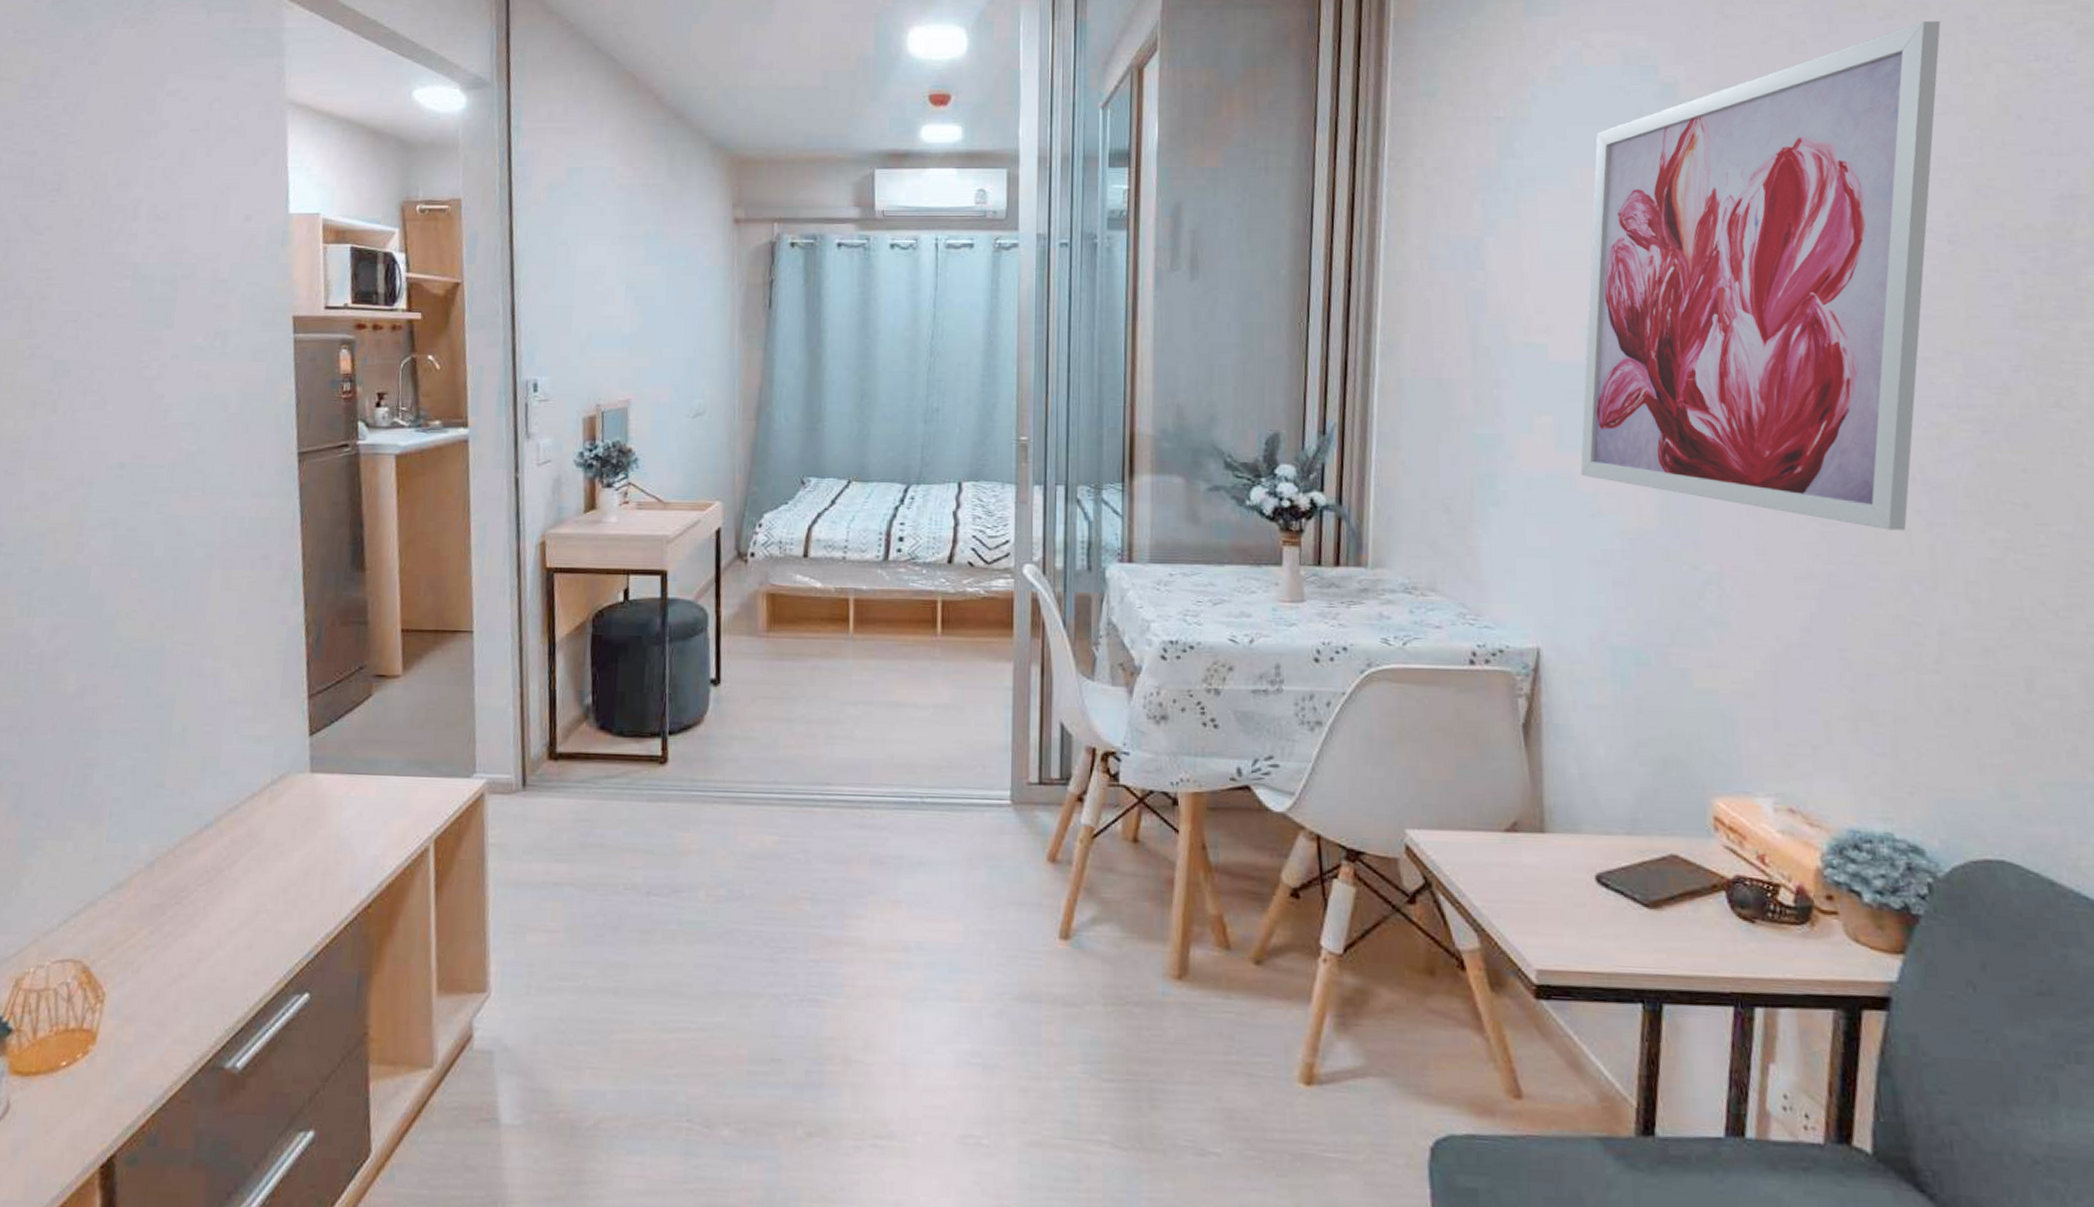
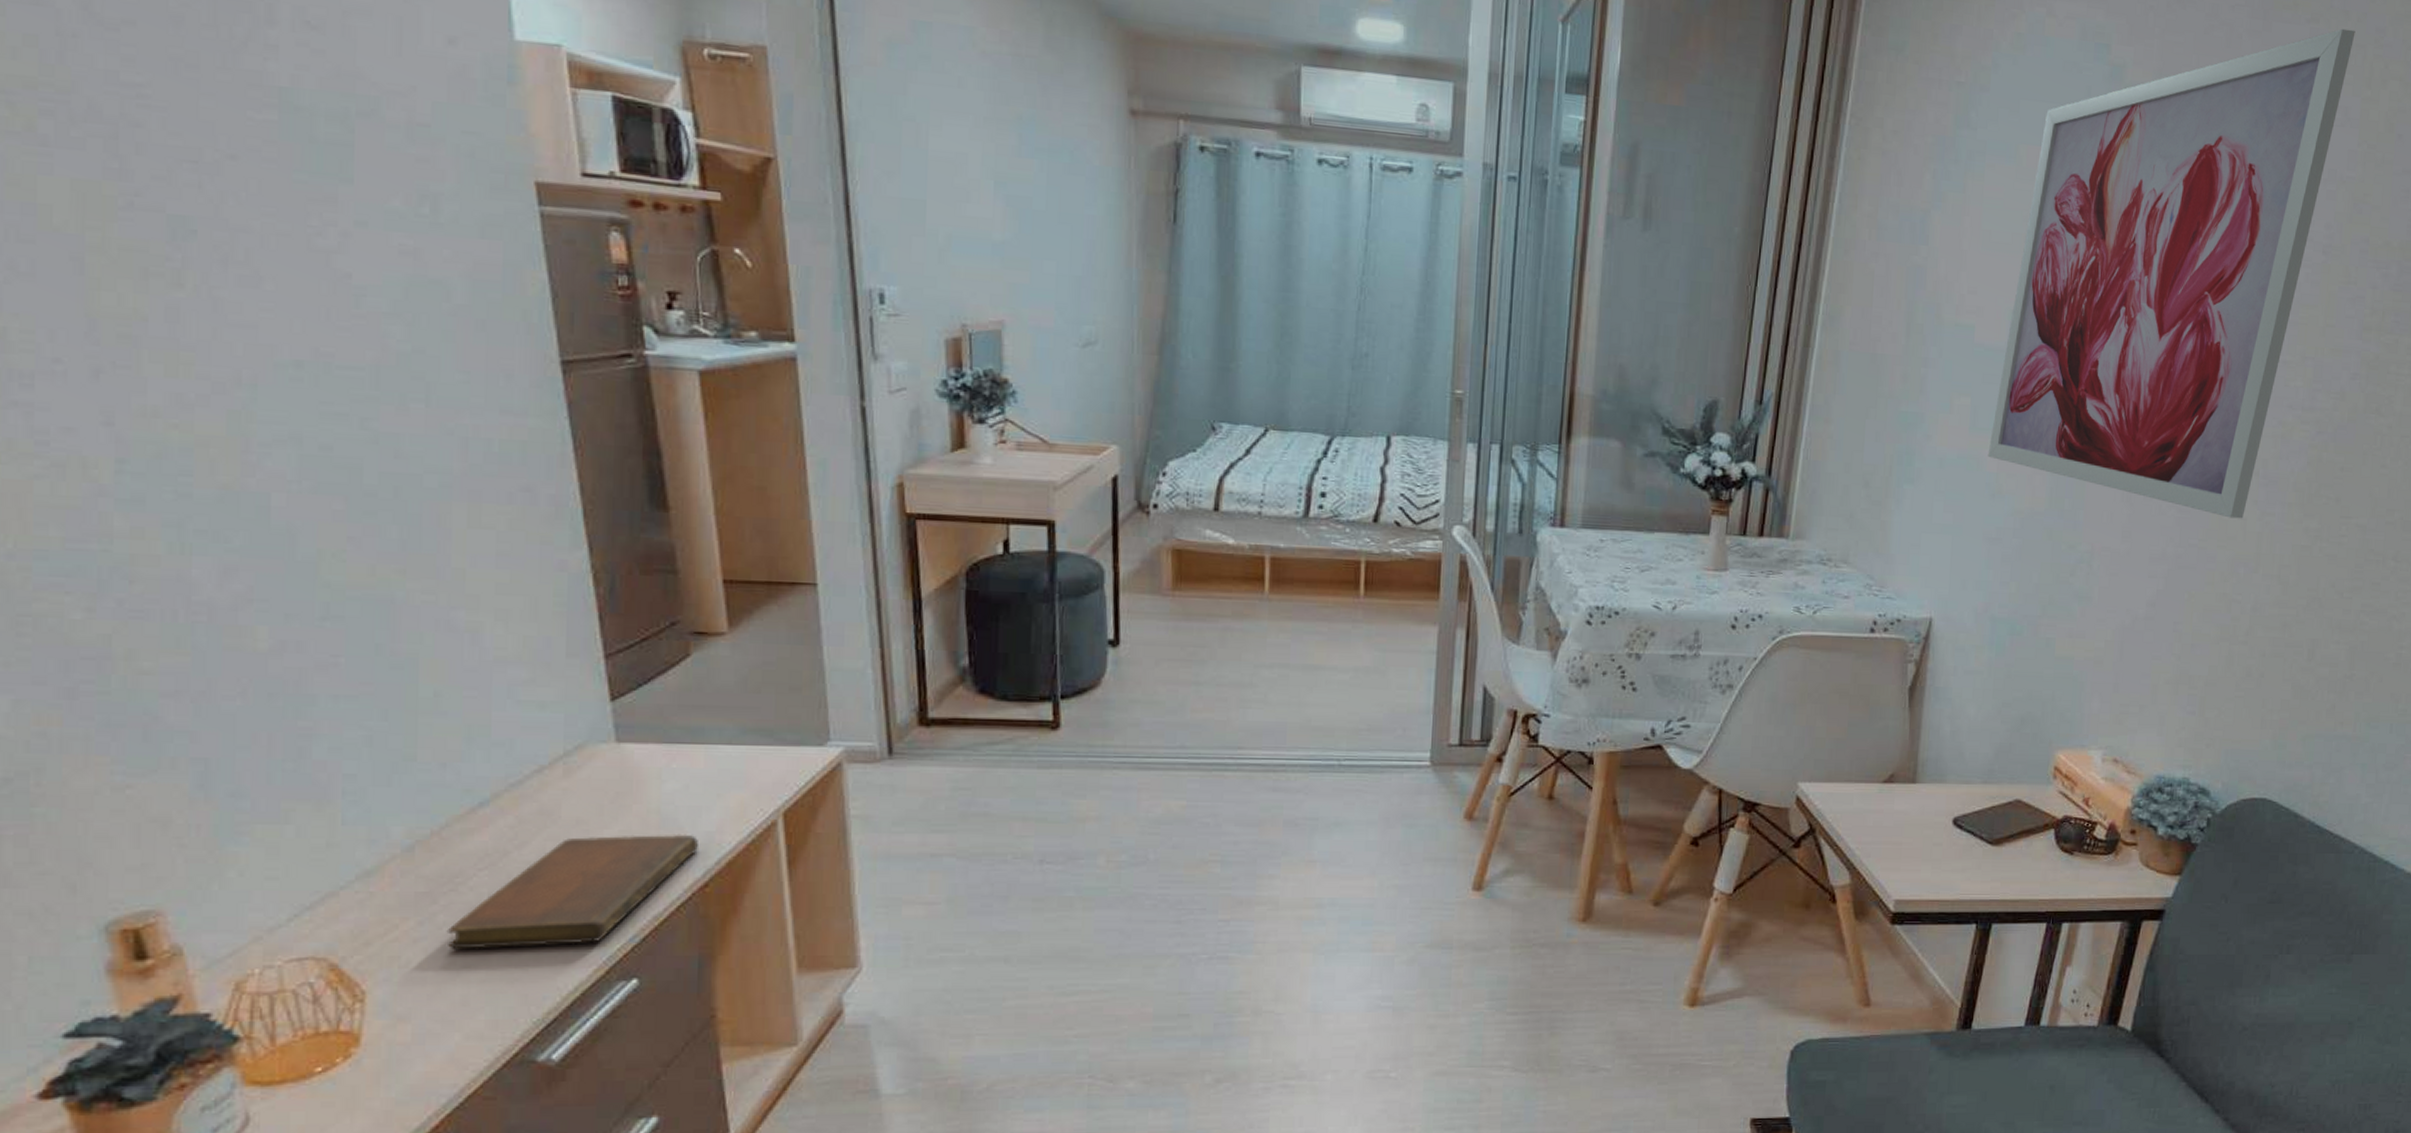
notebook: none [169,857,367,959] -> present [446,834,700,949]

